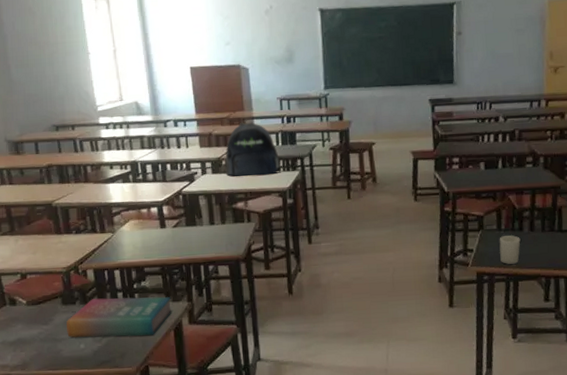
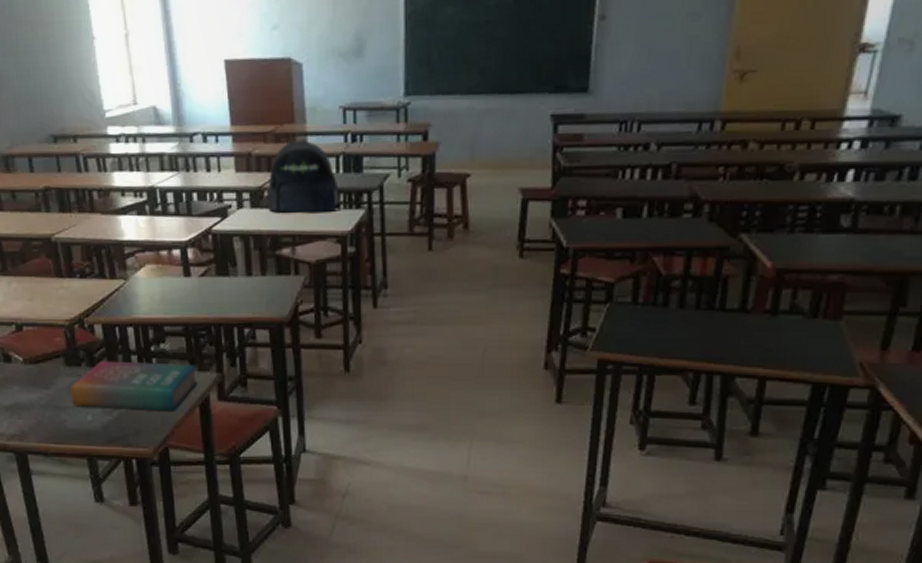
mug: present [499,235,521,264] -> none [633,312,664,351]

